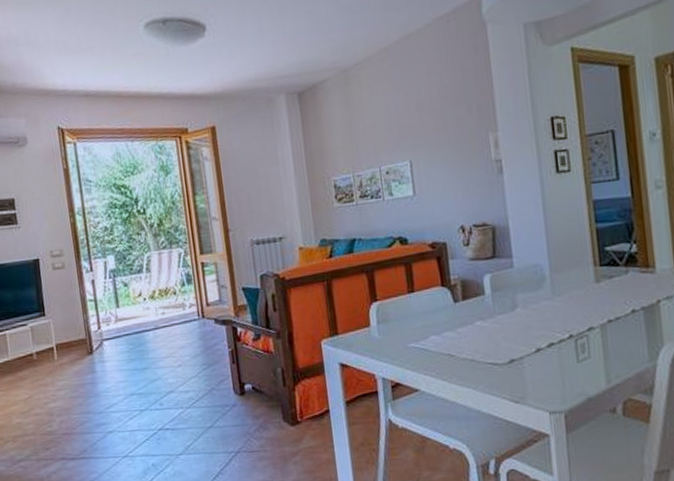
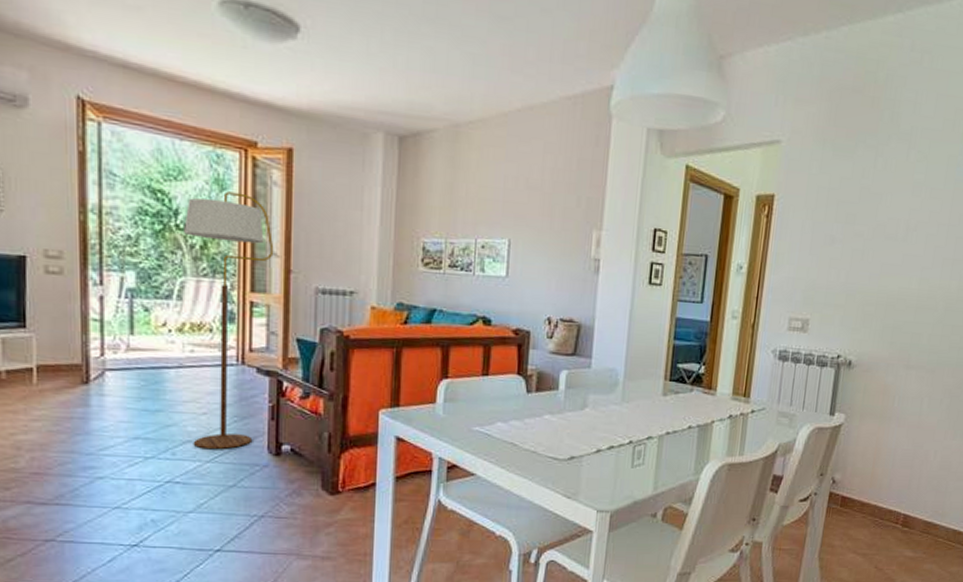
floor lamp: none [143,173,221,396] -> present [184,191,274,449]

